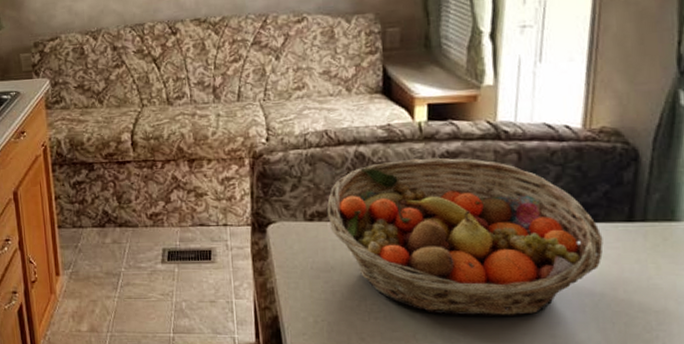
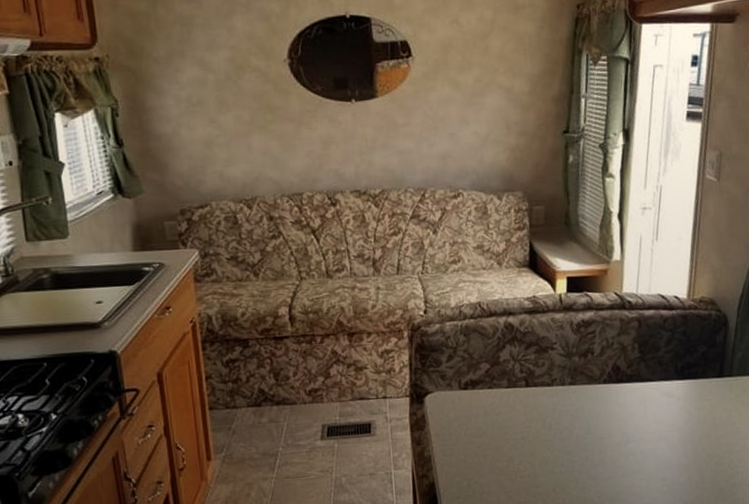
fruit basket: present [327,157,603,316] -> none [480,326,701,468]

